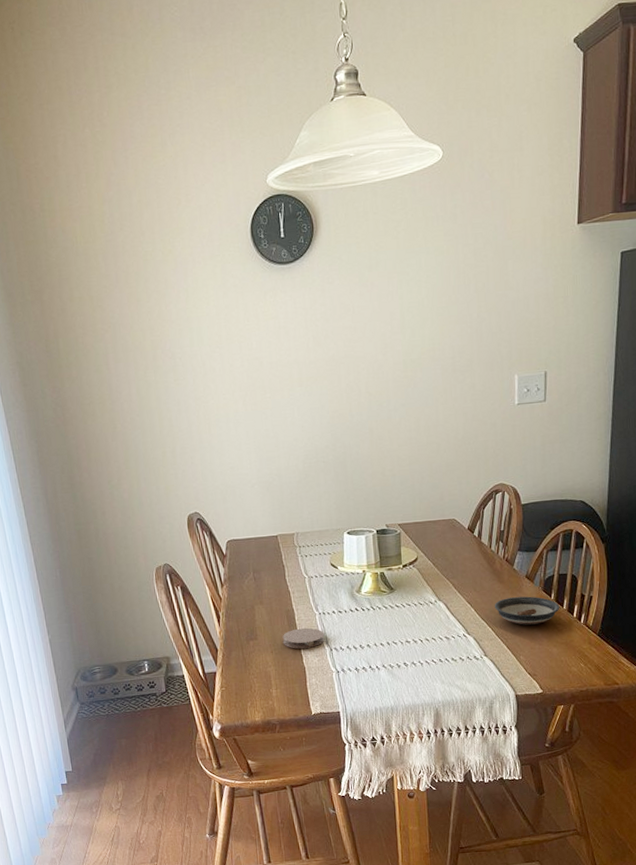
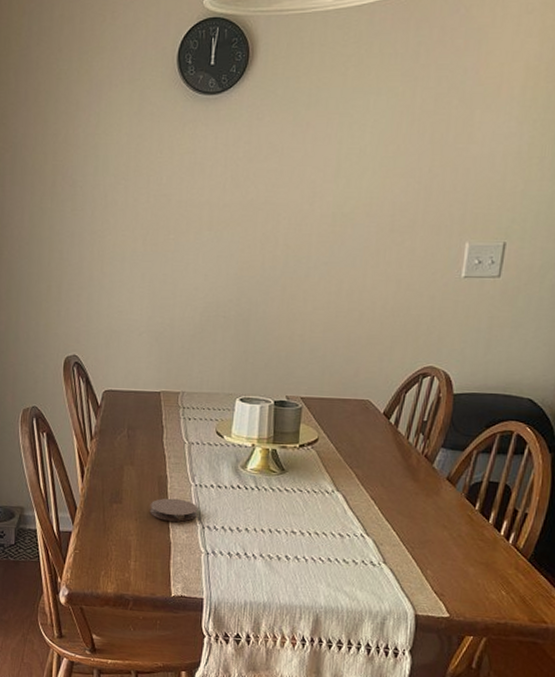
saucer: present [494,596,560,625] -> none [403,500,485,536]

